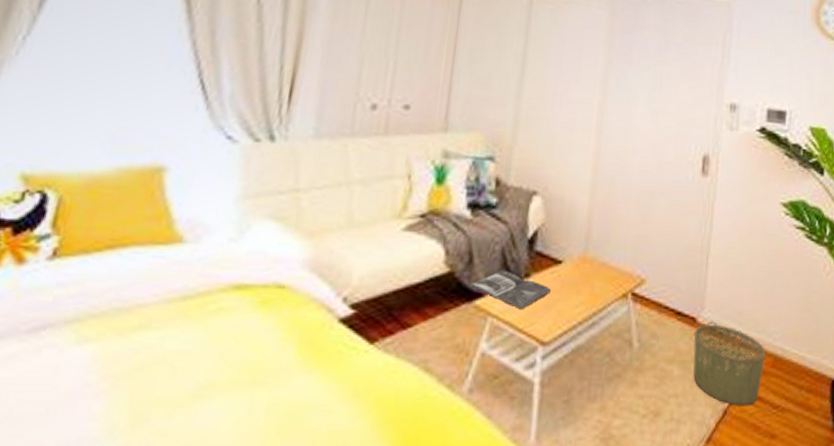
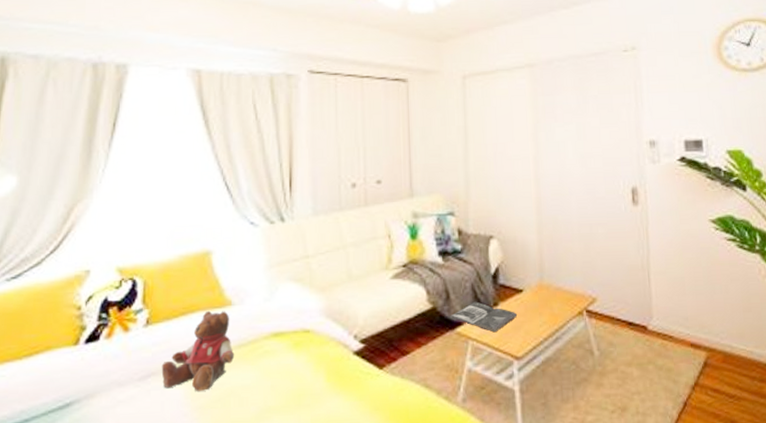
teddy bear: none [62,246,177,356] -> present [161,310,235,392]
basket: present [693,321,766,406] -> none [646,327,716,398]

